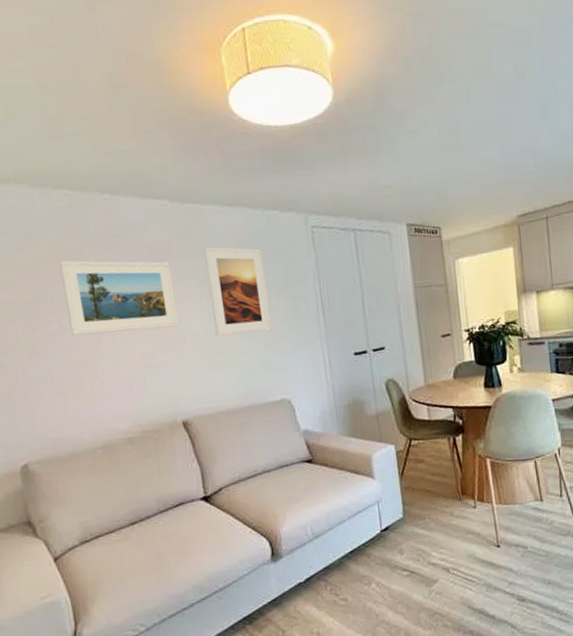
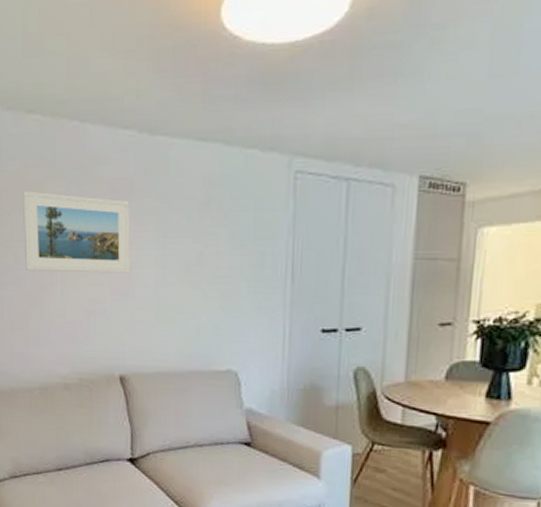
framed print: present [203,246,272,337] -> none [167,187,232,291]

